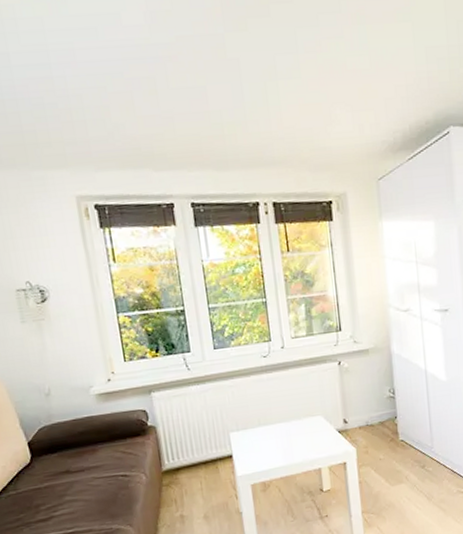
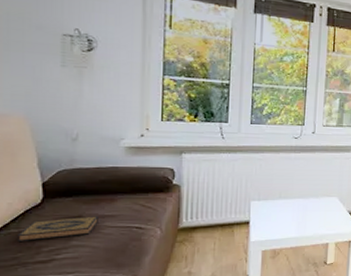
hardback book: none [16,468,86,503] -> present [18,216,98,241]

